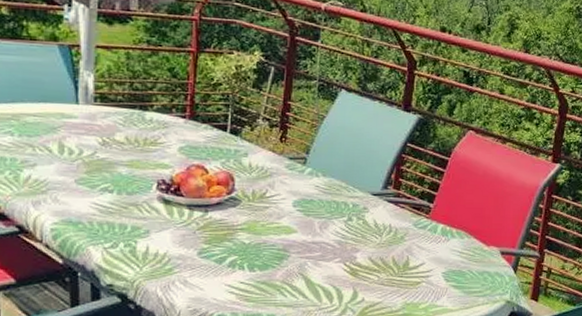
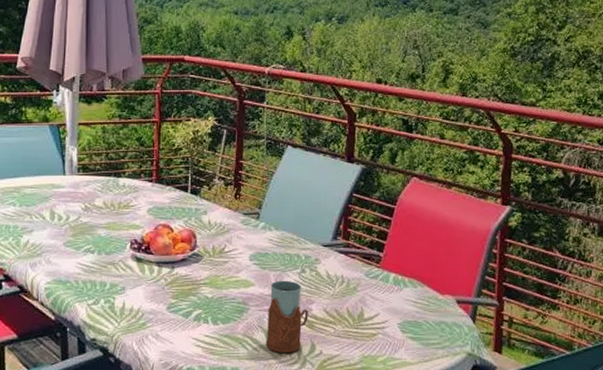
drinking glass: none [306,228,353,300] -> present [266,280,308,353]

